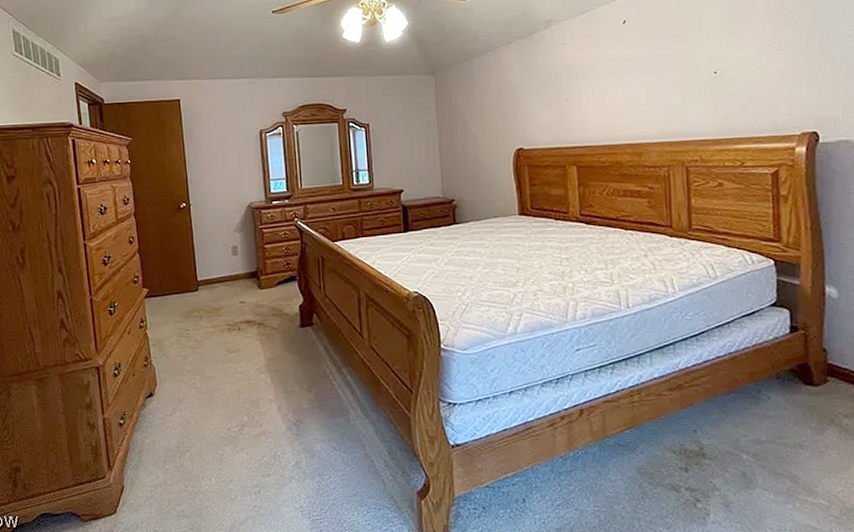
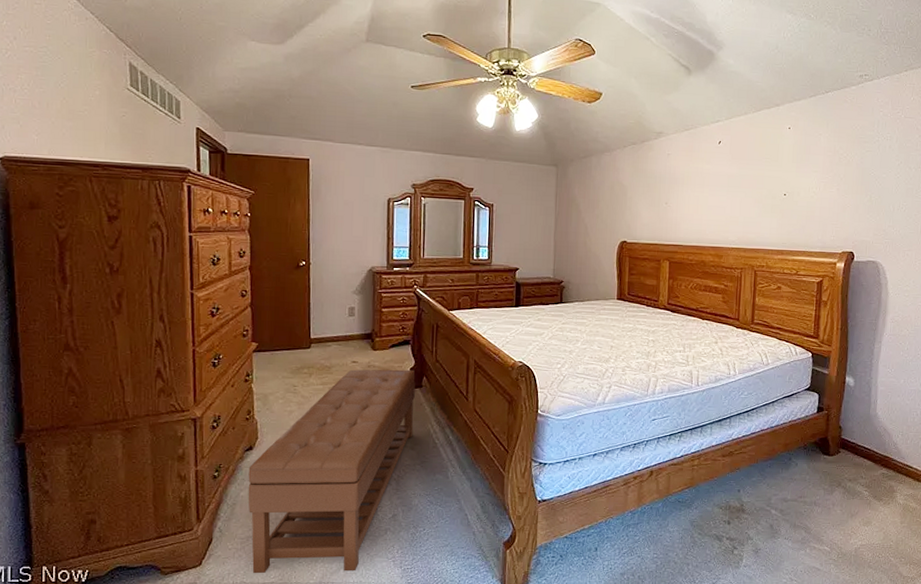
ottoman: none [151,307,309,523] -> present [248,369,416,574]

